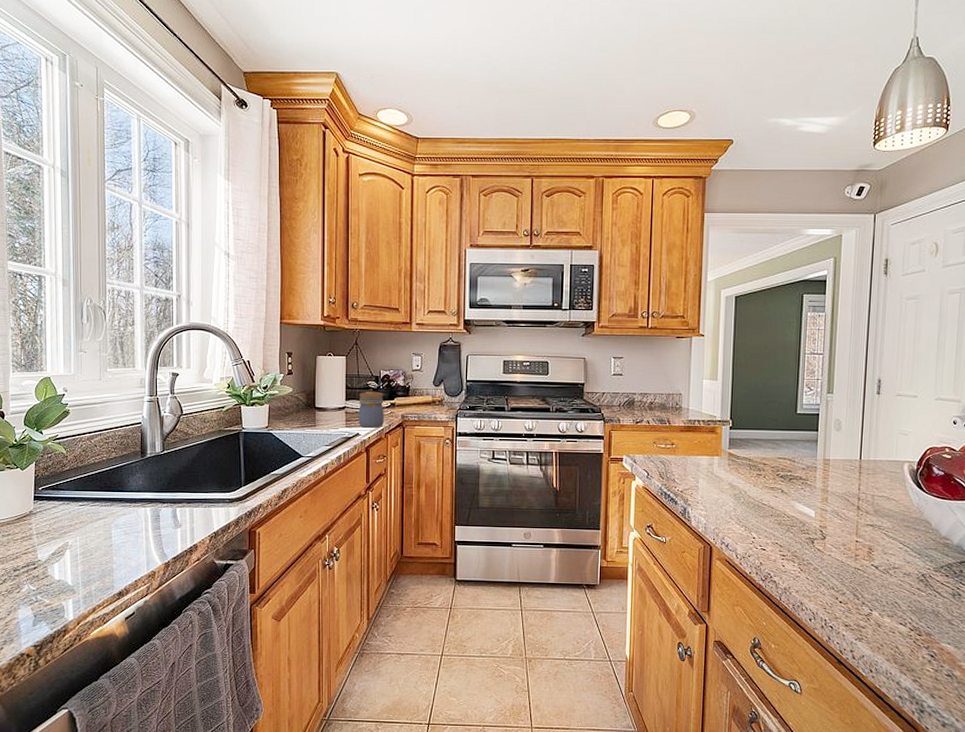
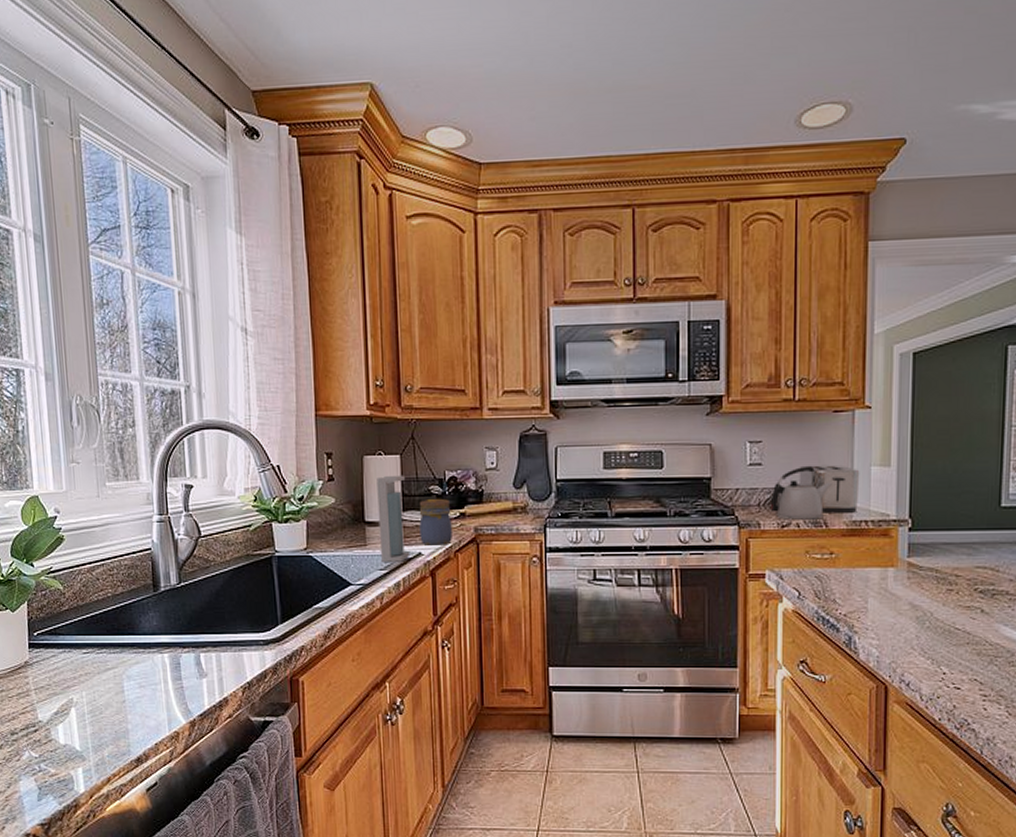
soap dispenser: none [326,372,350,440] -> present [377,474,410,562]
kettle: none [627,377,674,418] -> present [770,465,832,520]
toaster: none [649,377,695,414] -> present [799,465,860,513]

